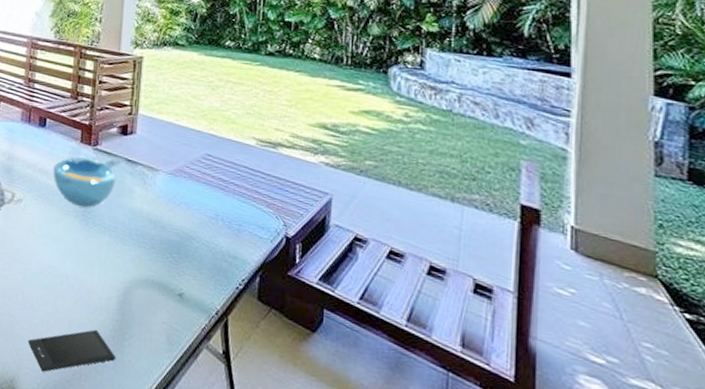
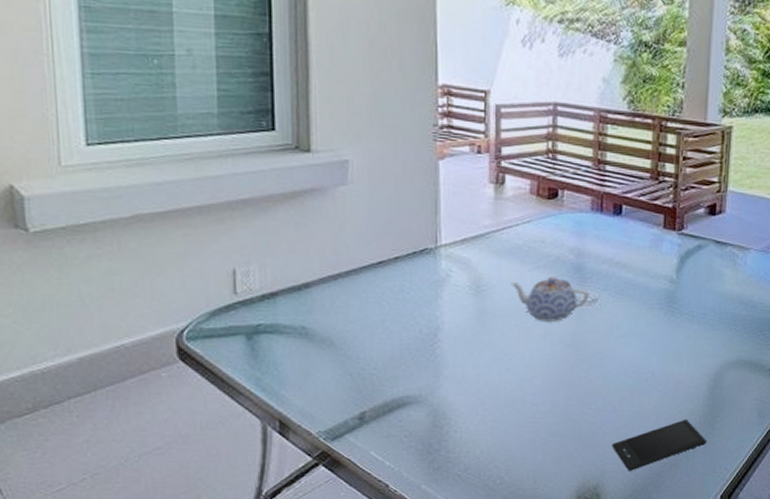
bowl: present [53,156,116,208] -> none [632,244,704,298]

